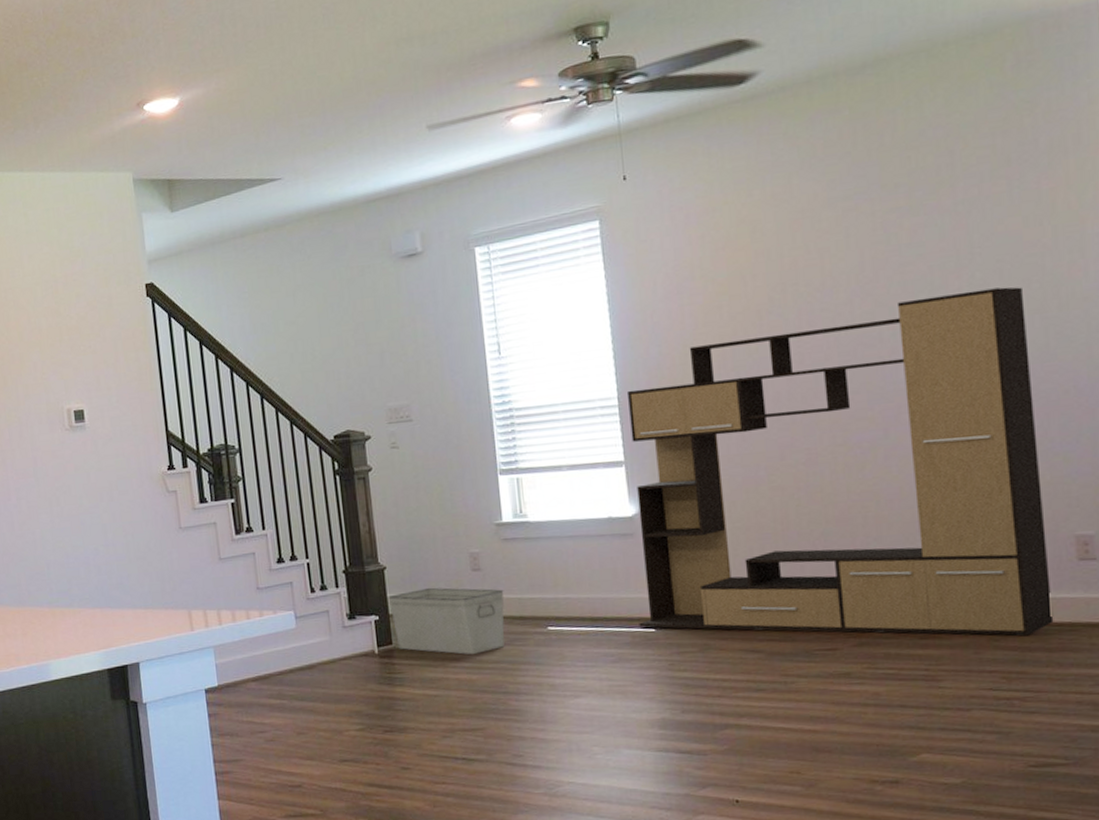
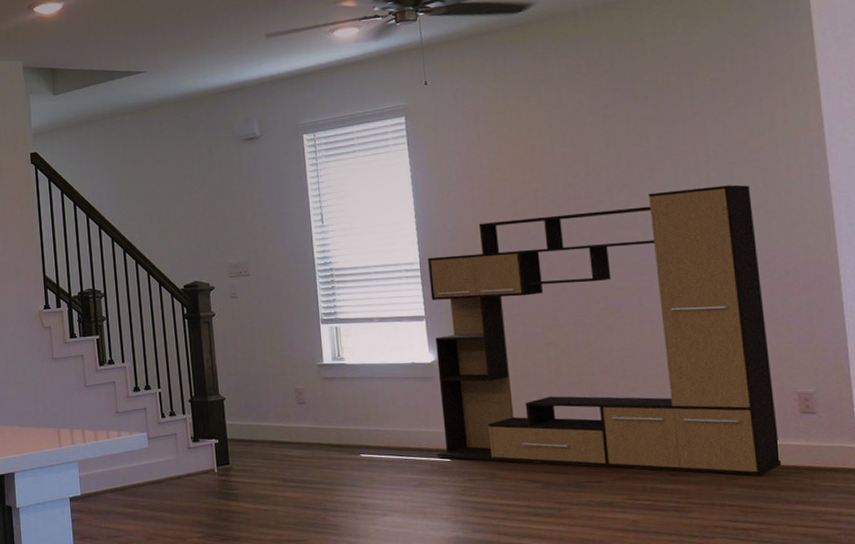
storage bin: present [388,587,505,655] -> none [226,417,325,475]

